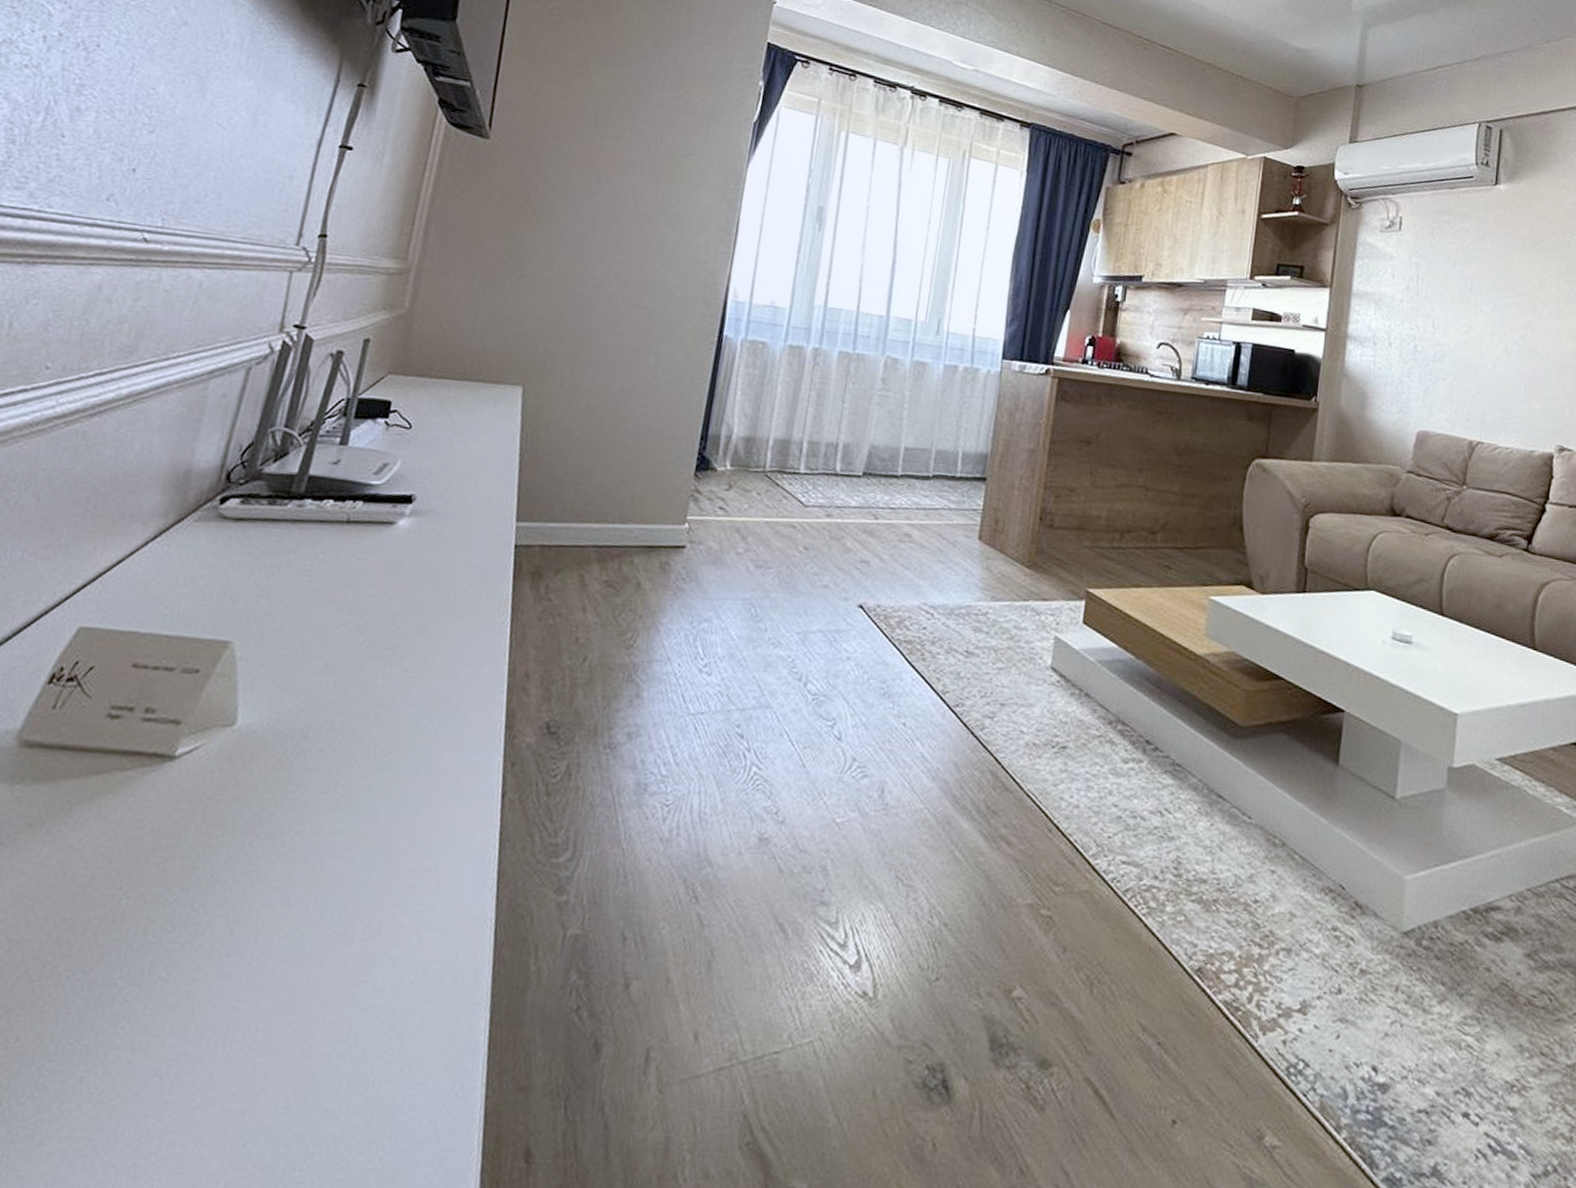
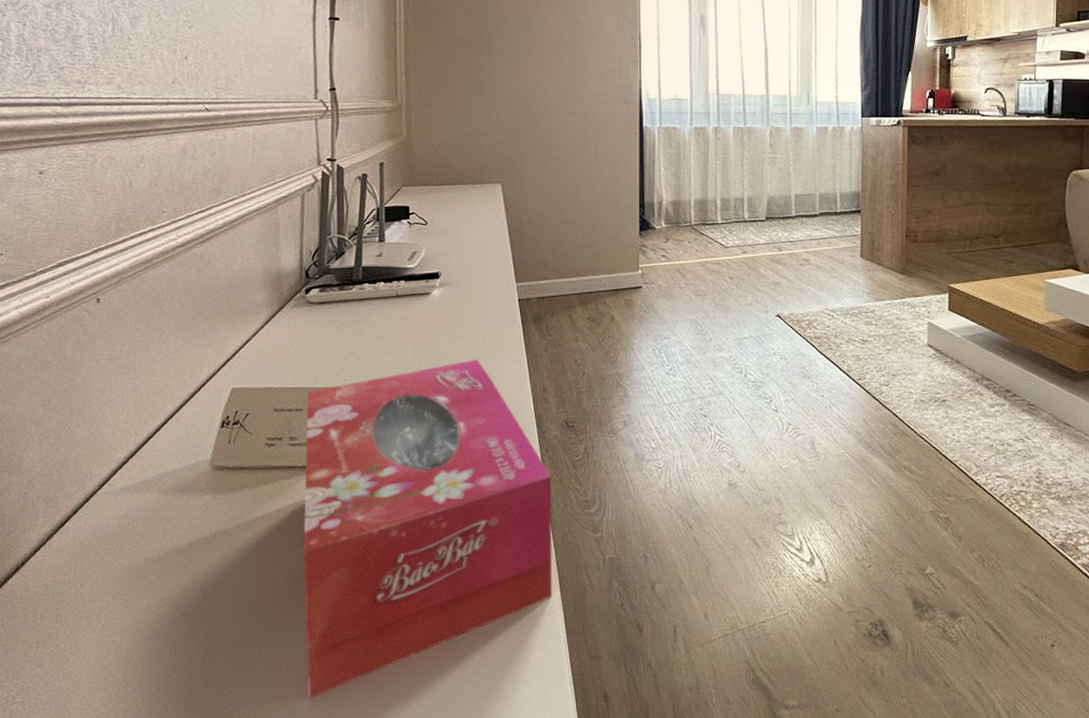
tissue box: none [71,621,513,1125] -> present [303,359,553,699]

